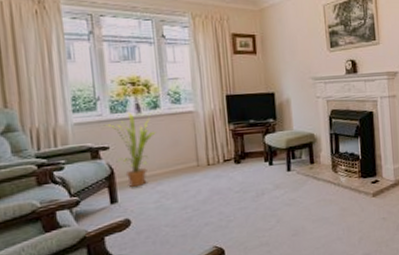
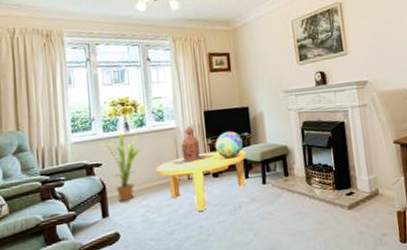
coffee table: none [172,137,271,198] -> present [156,150,247,211]
lantern: none [185,110,237,151] -> present [168,126,215,165]
decorative globe: none [237,116,268,145] -> present [215,131,243,159]

